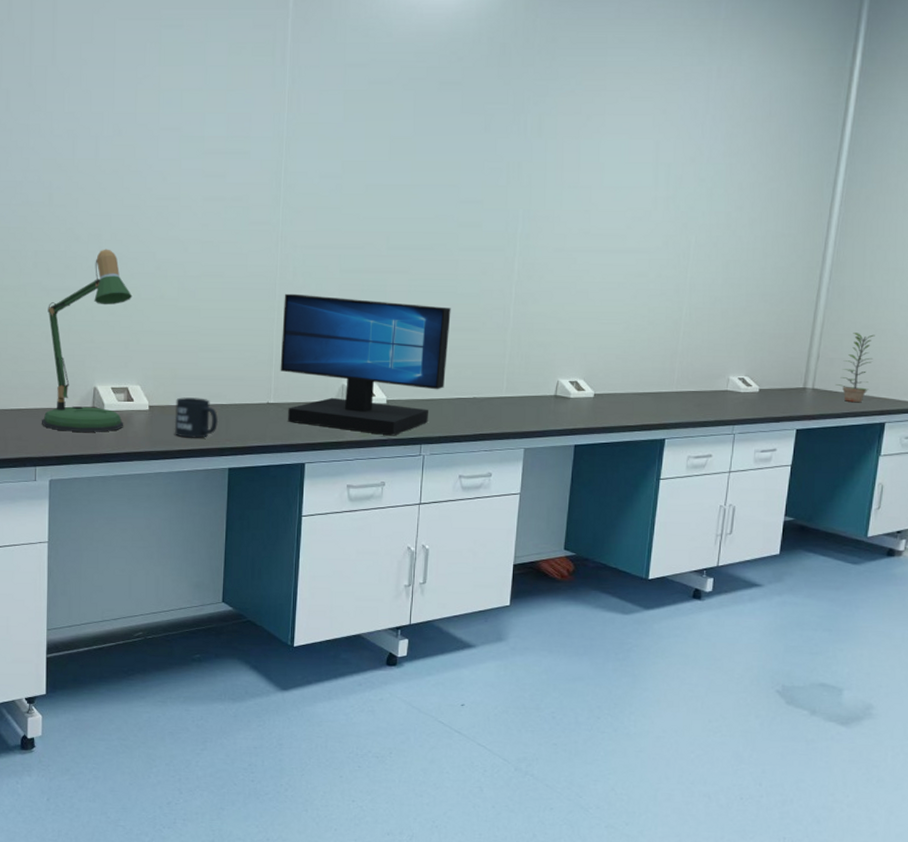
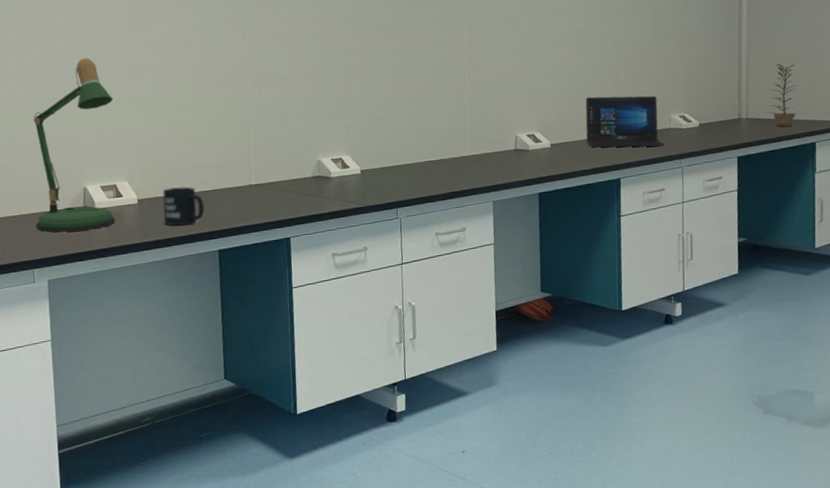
monitor: present [280,293,451,436] -> none [255,79,413,204]
laptop: none [633,347,719,409] -> present [585,95,665,148]

